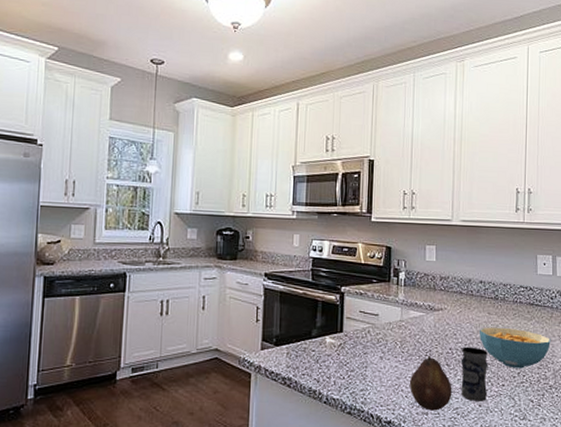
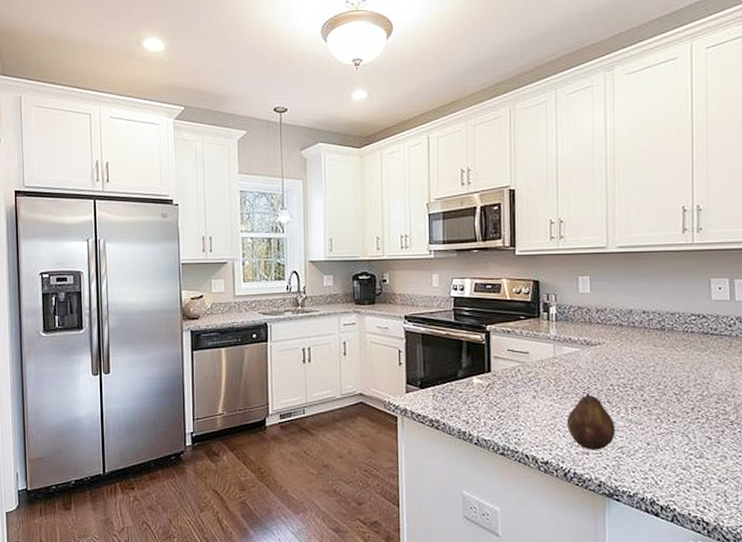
jar: present [460,347,489,401] -> none [624,382,657,439]
cereal bowl: present [479,327,551,369] -> none [645,360,730,404]

